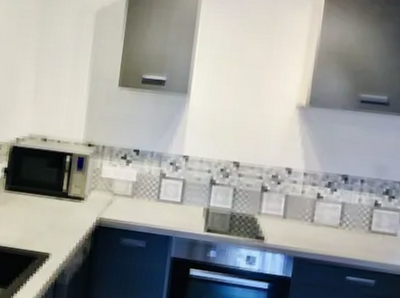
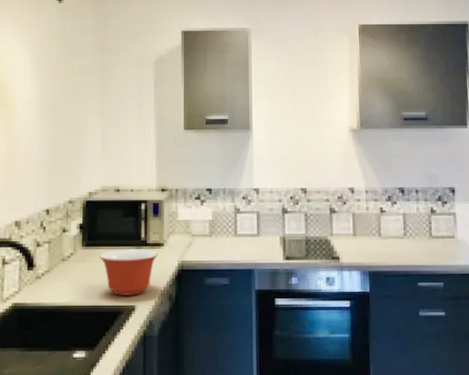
mixing bowl: none [20,198,78,244] -> present [99,249,159,296]

